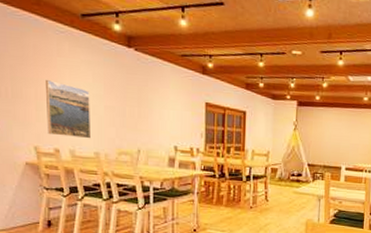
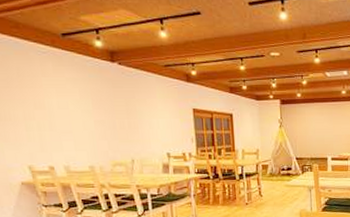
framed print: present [46,80,90,139] -> none [33,101,84,154]

